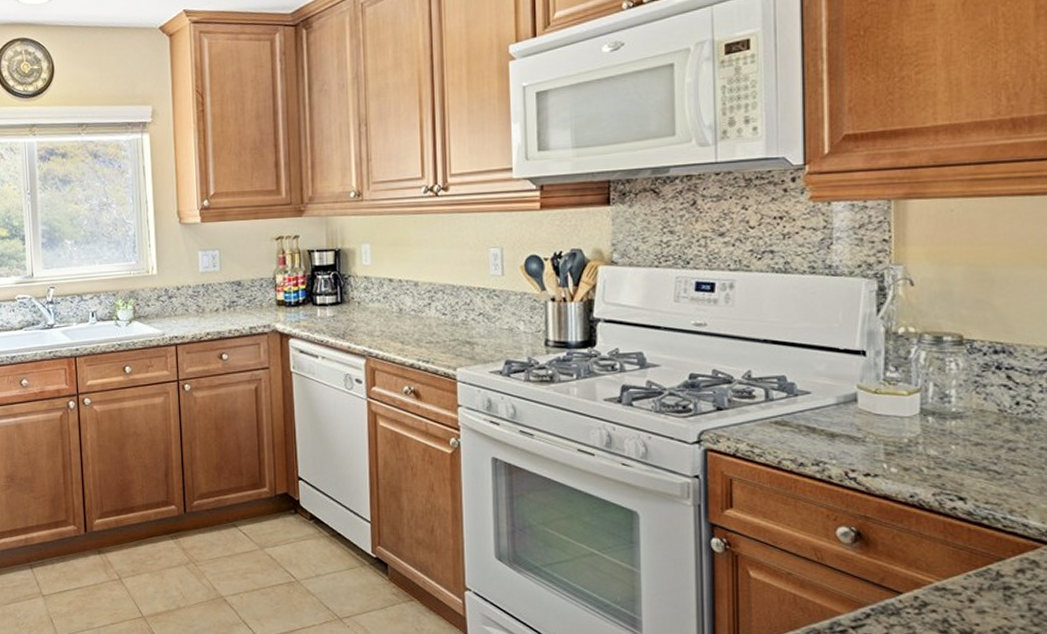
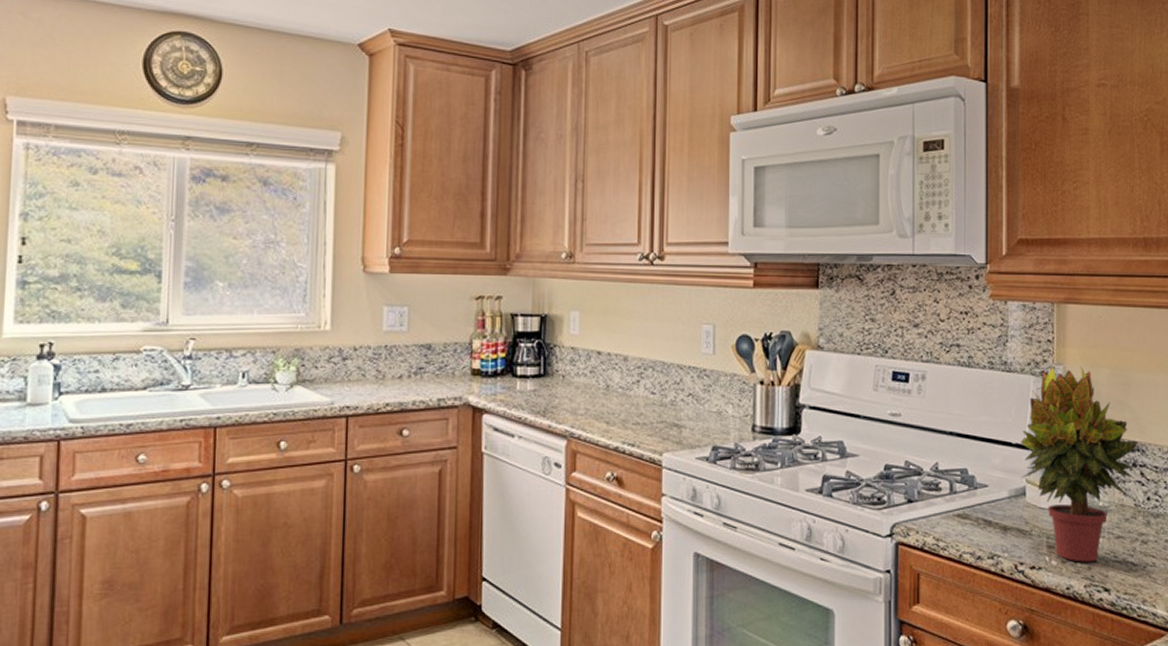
potted plant: none [850,264,1004,470] -> present [1020,365,1139,562]

